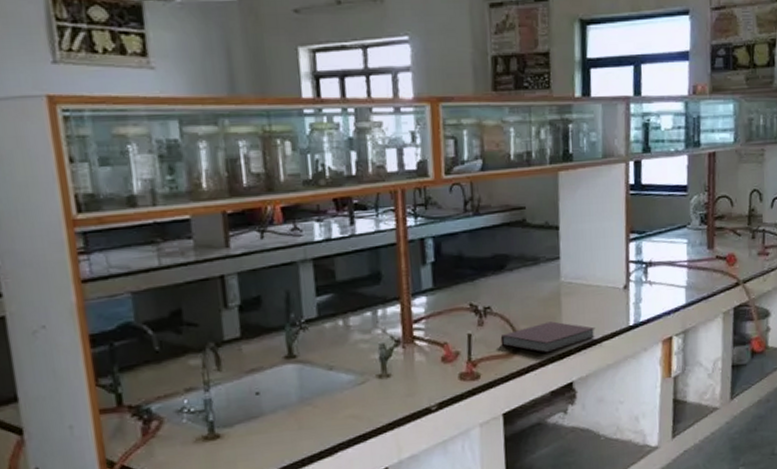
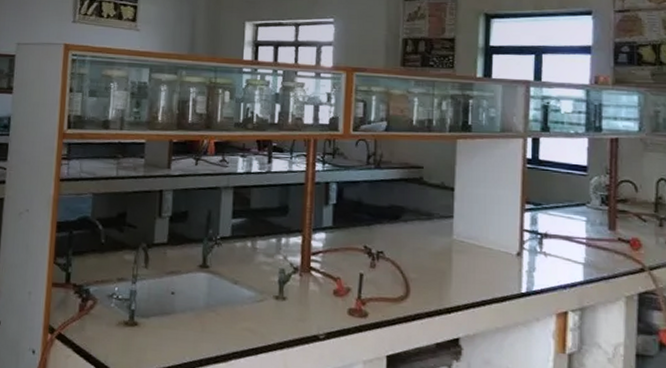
notebook: present [500,321,596,353] -> none [390,275,485,305]

